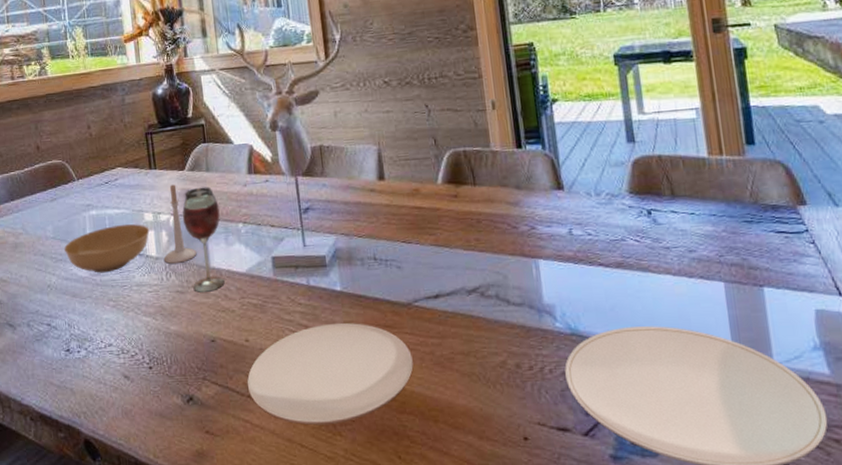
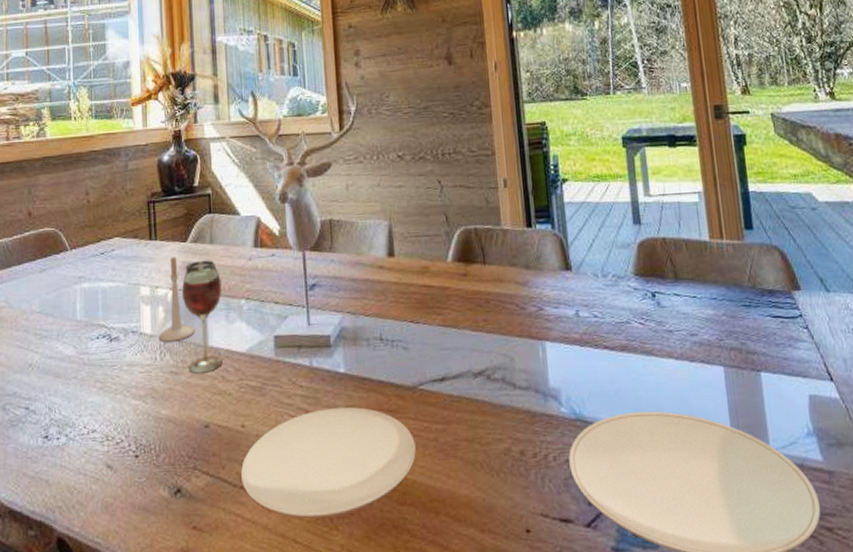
bowl: present [64,224,150,273] -> none [51,298,146,352]

